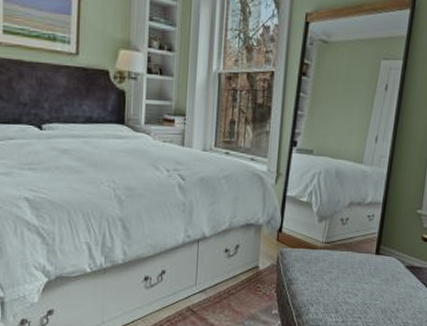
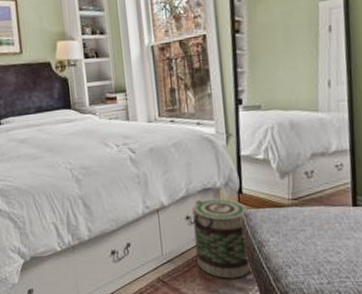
basket: none [228,234,284,312] -> present [192,198,253,279]

